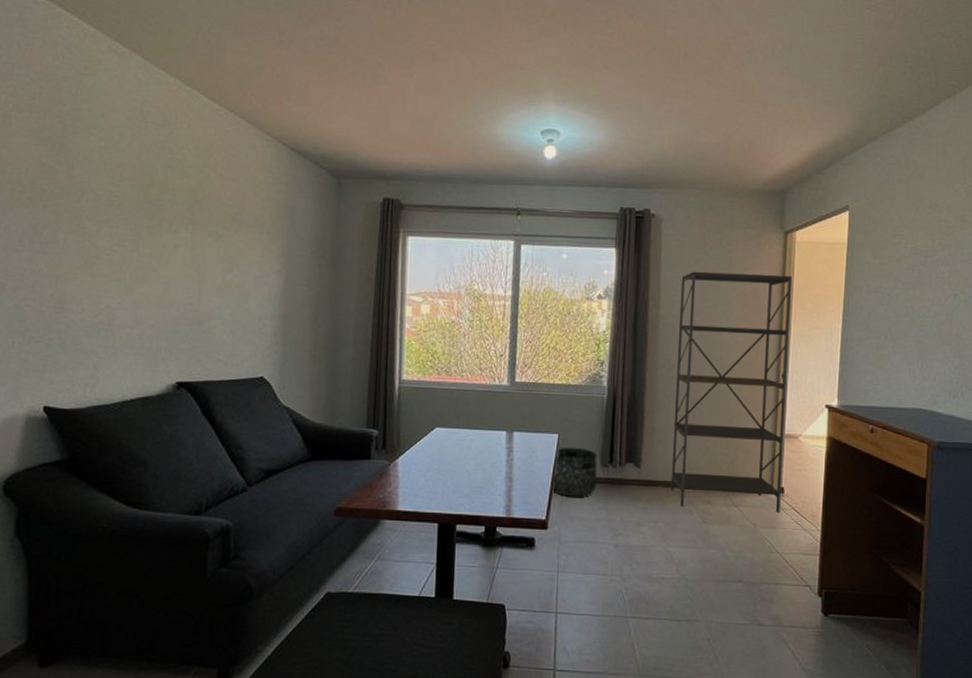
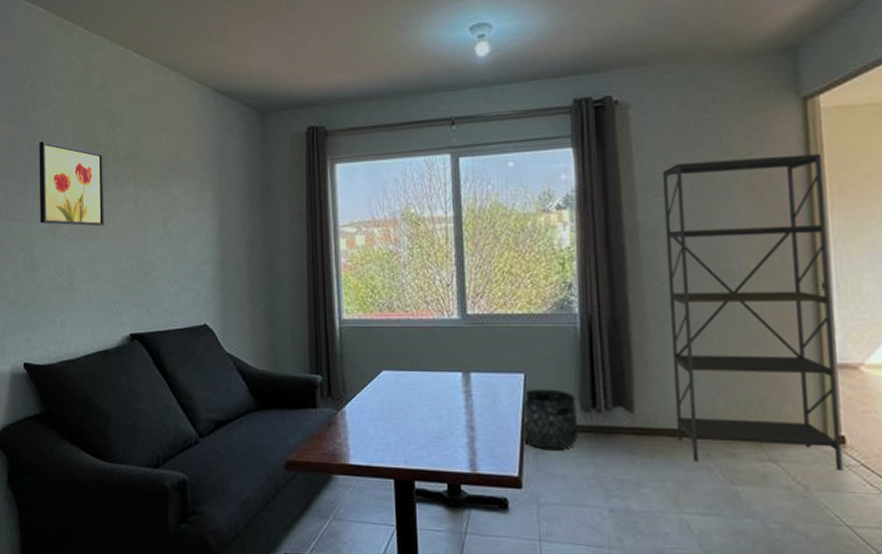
wall art: none [74,171,157,270] -> present [39,141,104,226]

